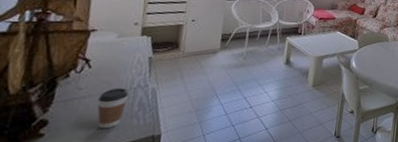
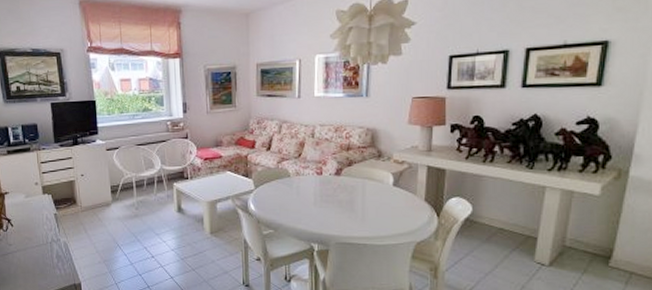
coffee cup: present [97,88,129,129] -> none [25,242,47,278]

